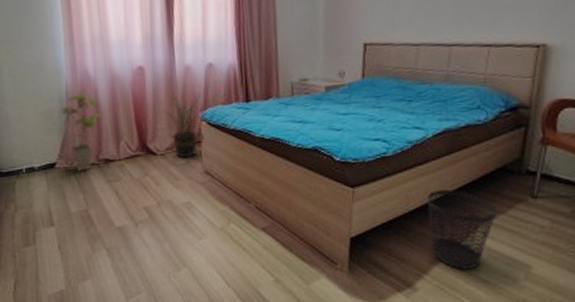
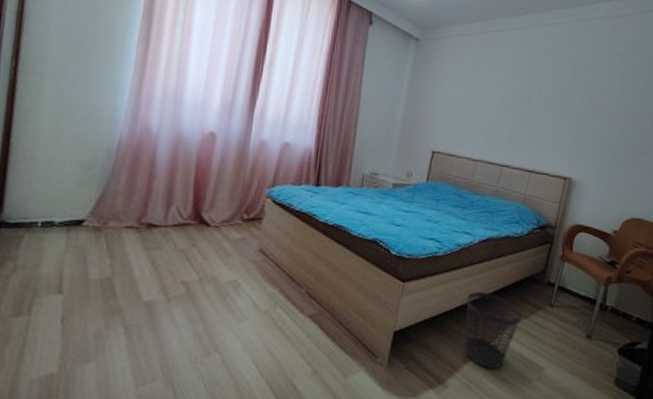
house plant: present [59,92,104,172] -> none [104,147,158,234]
potted plant: present [163,94,201,159] -> none [227,166,271,234]

